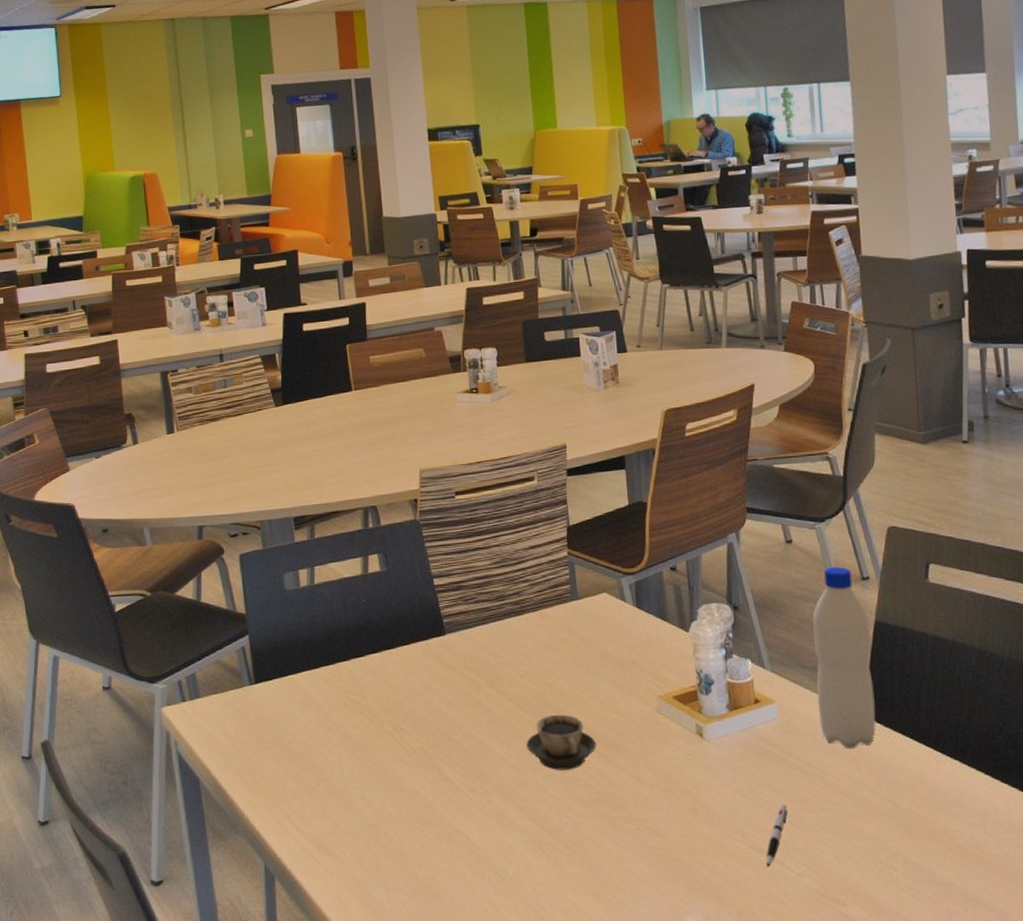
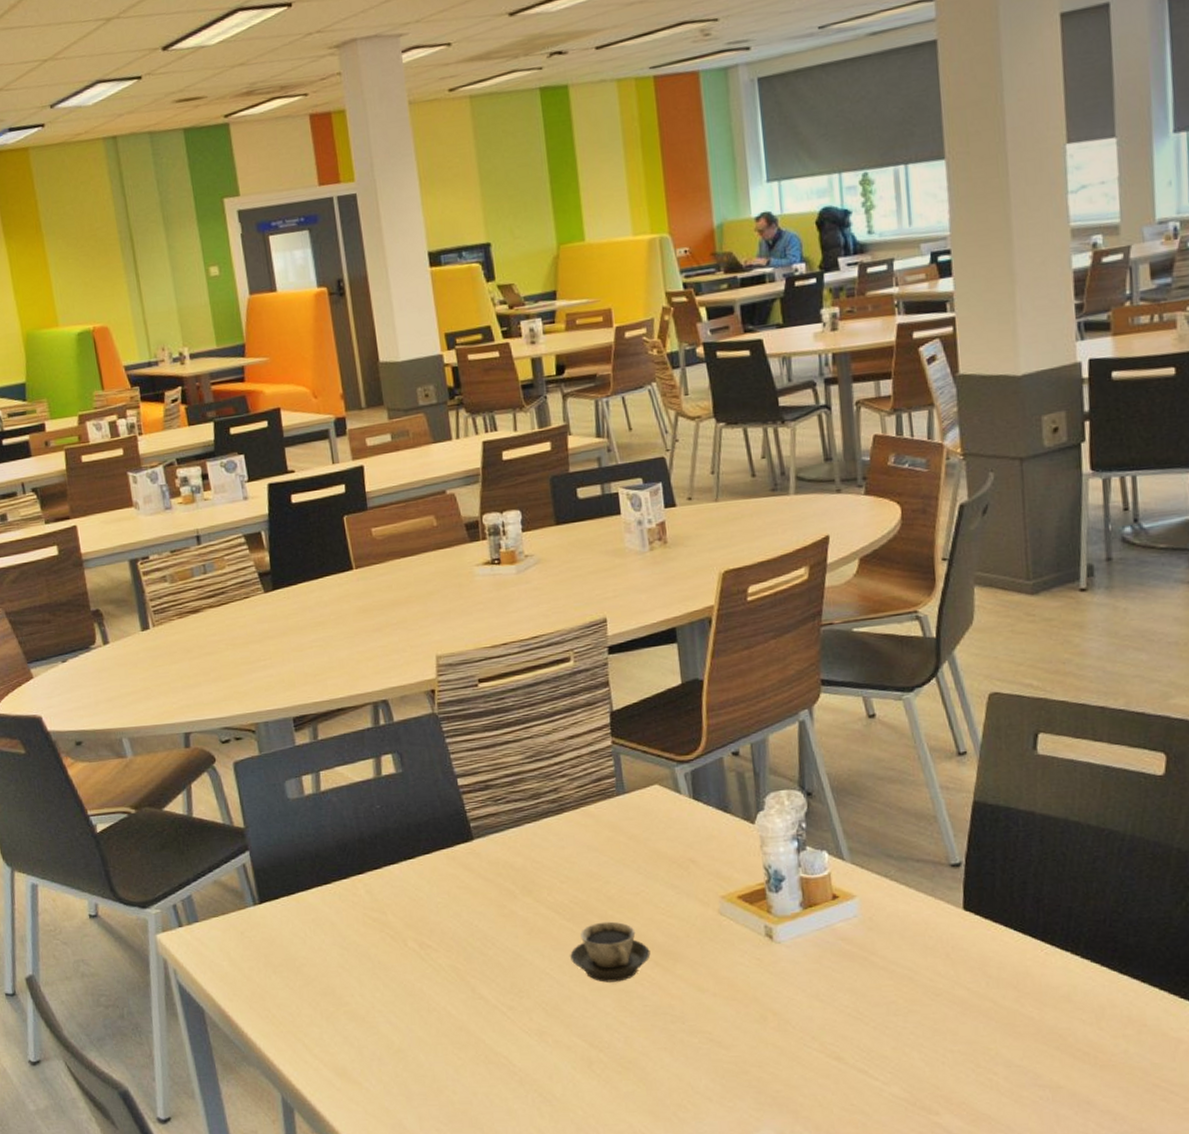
pen: present [766,804,788,868] -> none [847,1008,871,1077]
water bottle: present [812,566,876,748] -> none [899,741,974,944]

